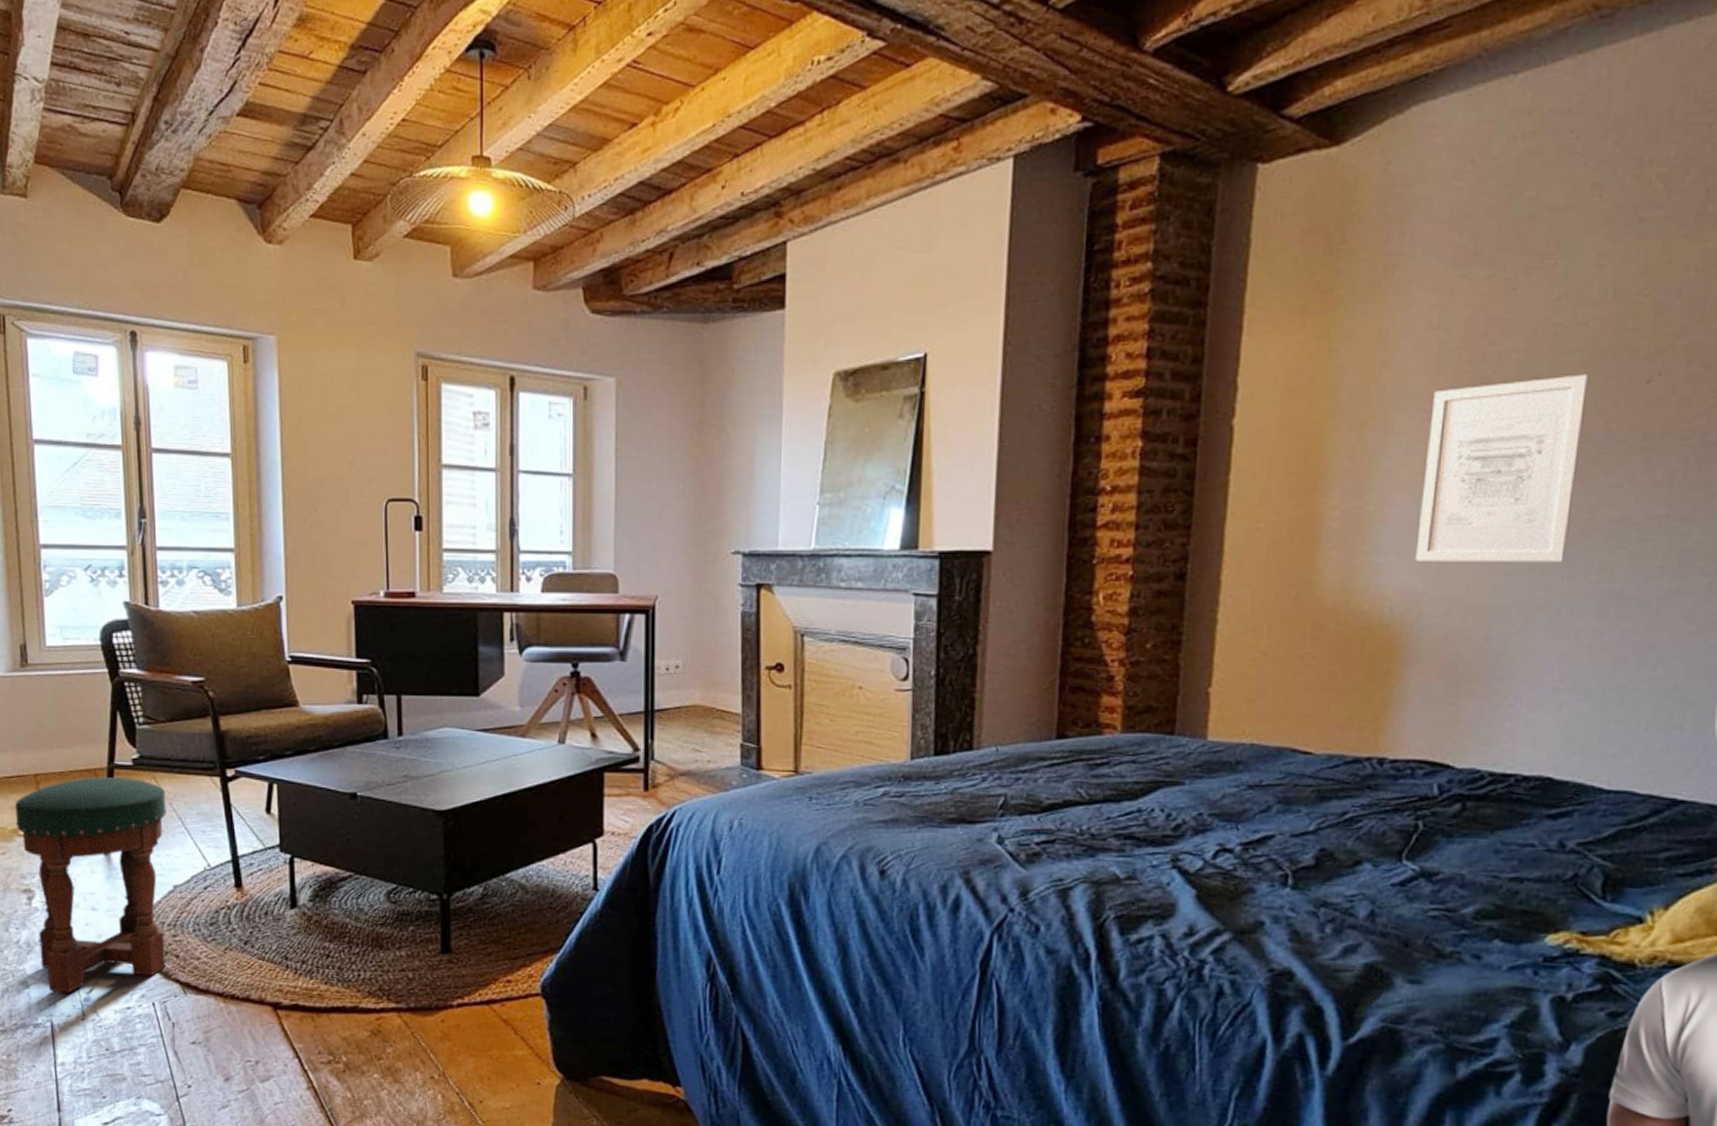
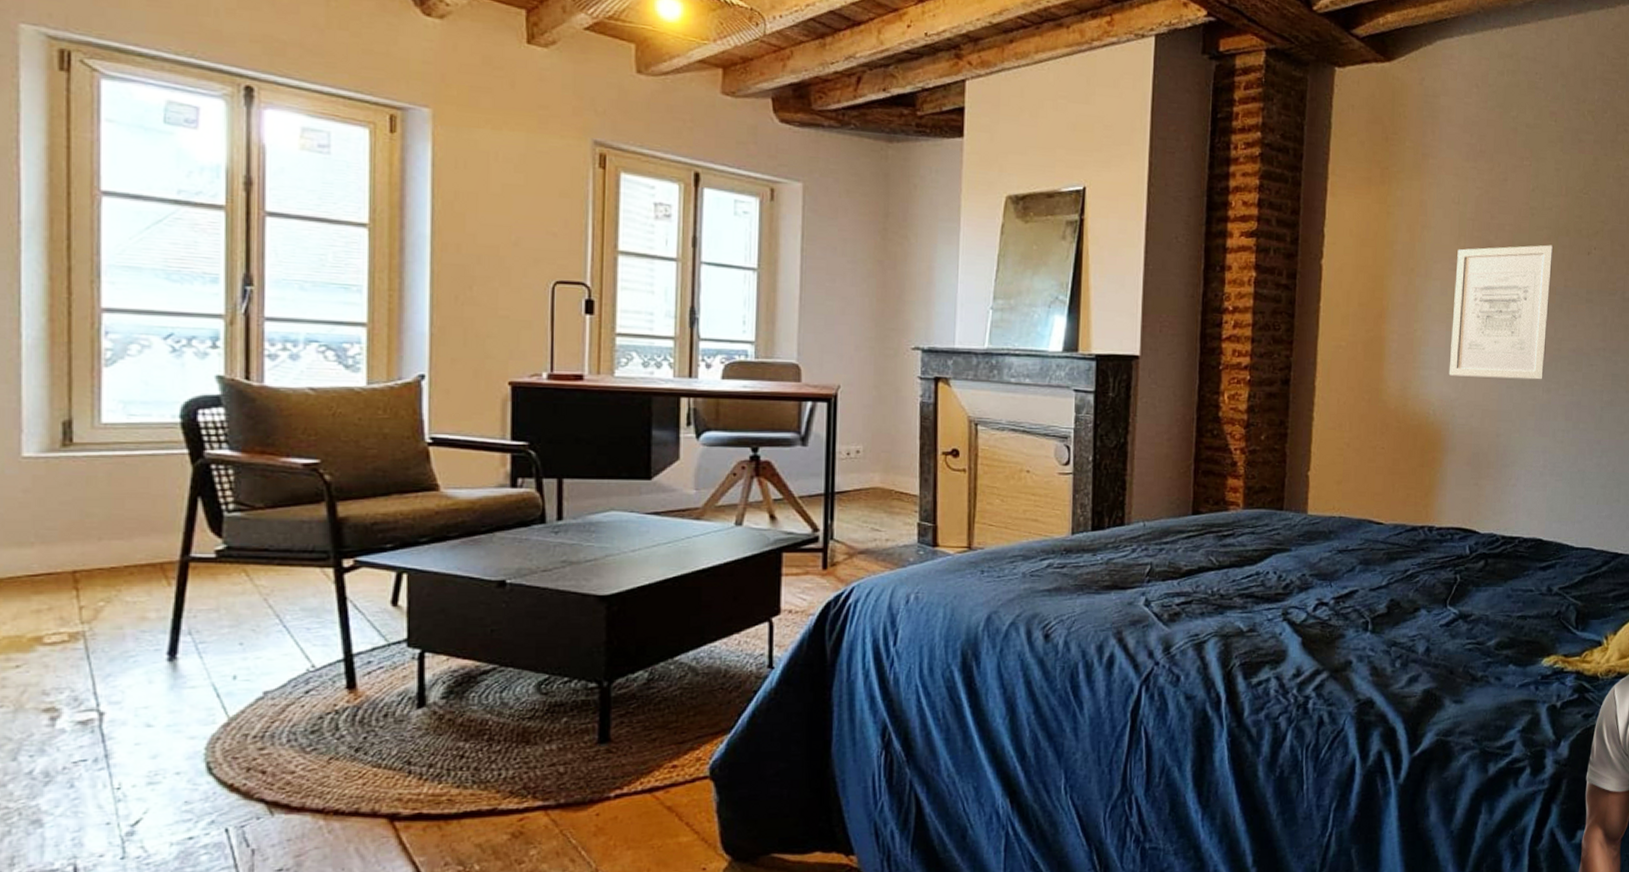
stool: present [15,777,166,993] -> none [38,572,259,829]

